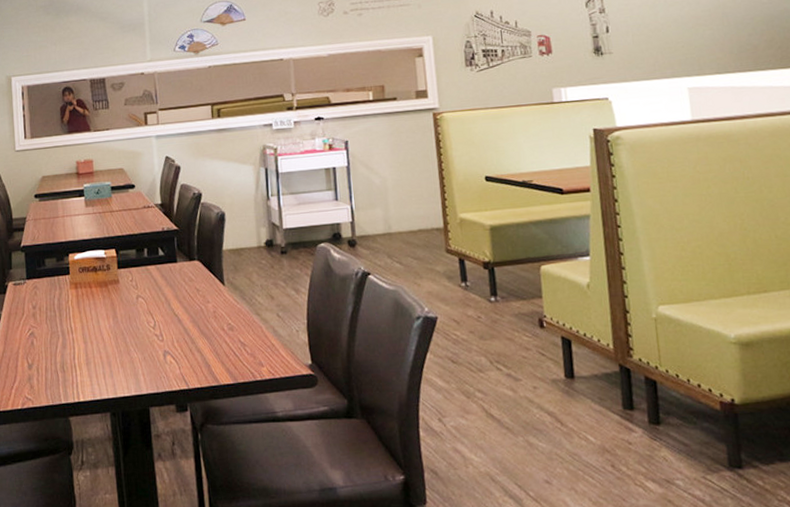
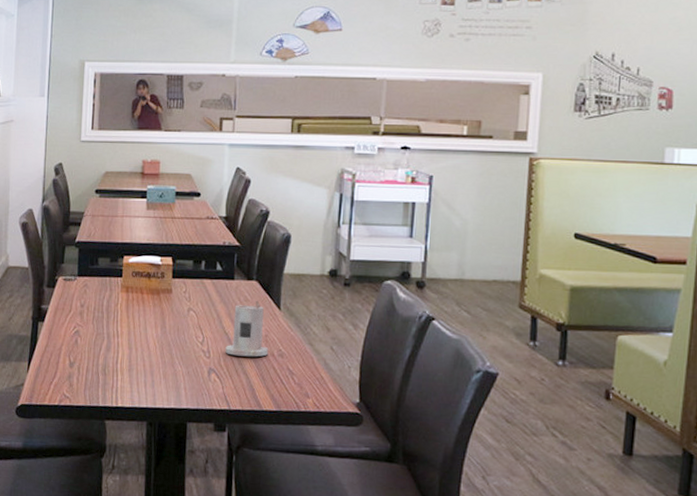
candle: none [177,279,219,336] -> present [225,300,269,357]

